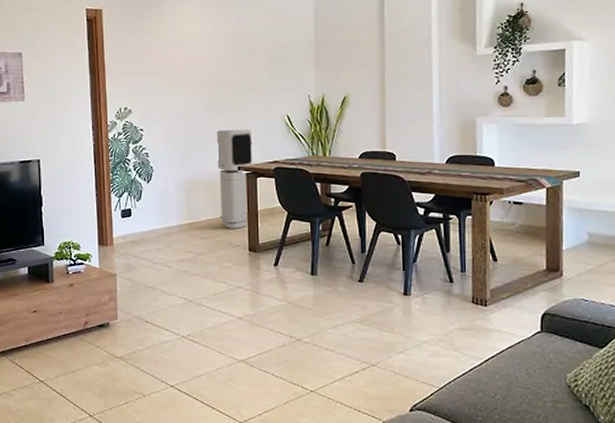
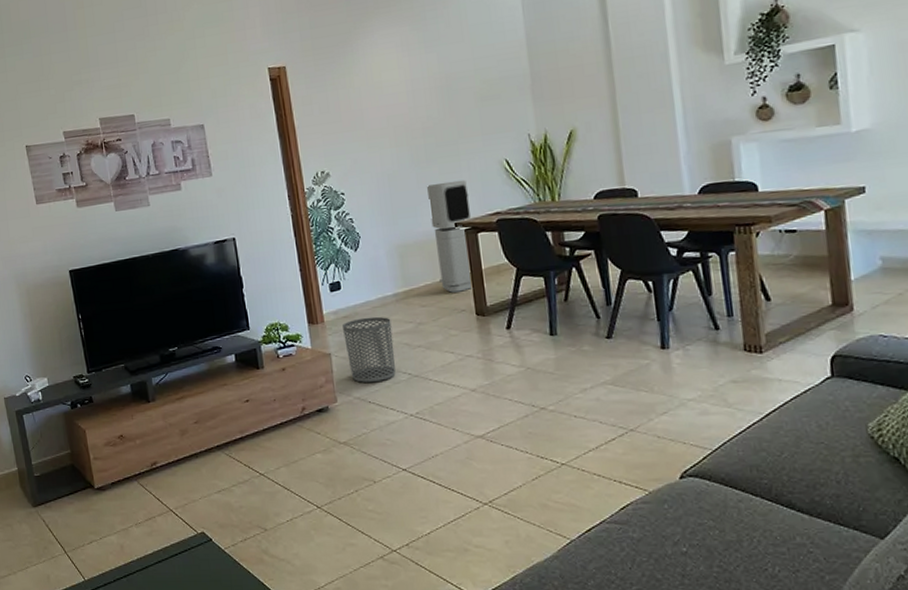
waste bin: none [130,244,174,303] -> present [342,316,396,383]

